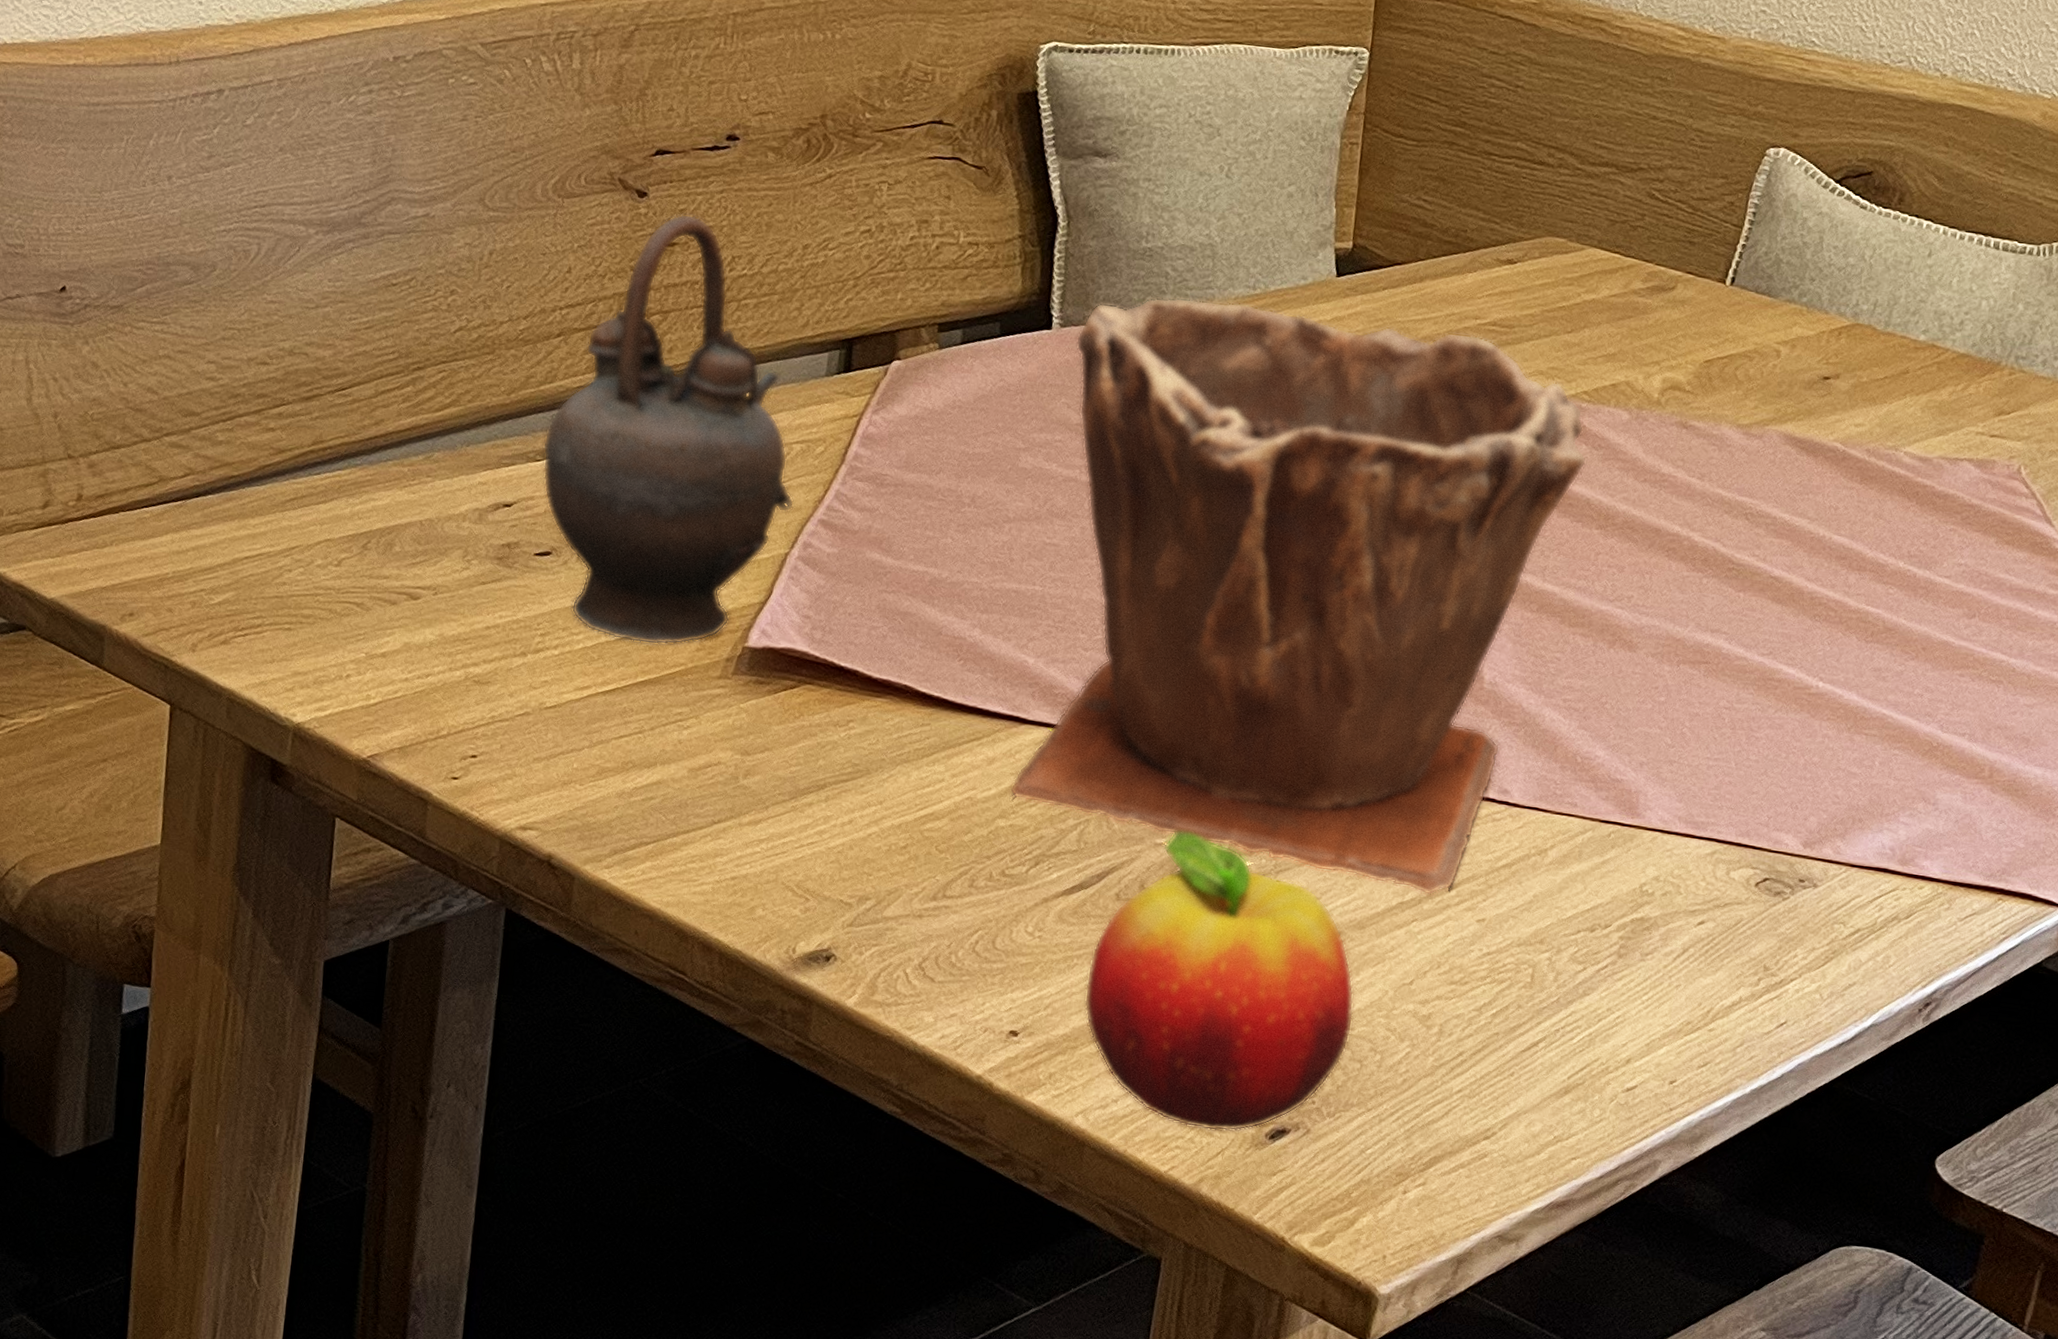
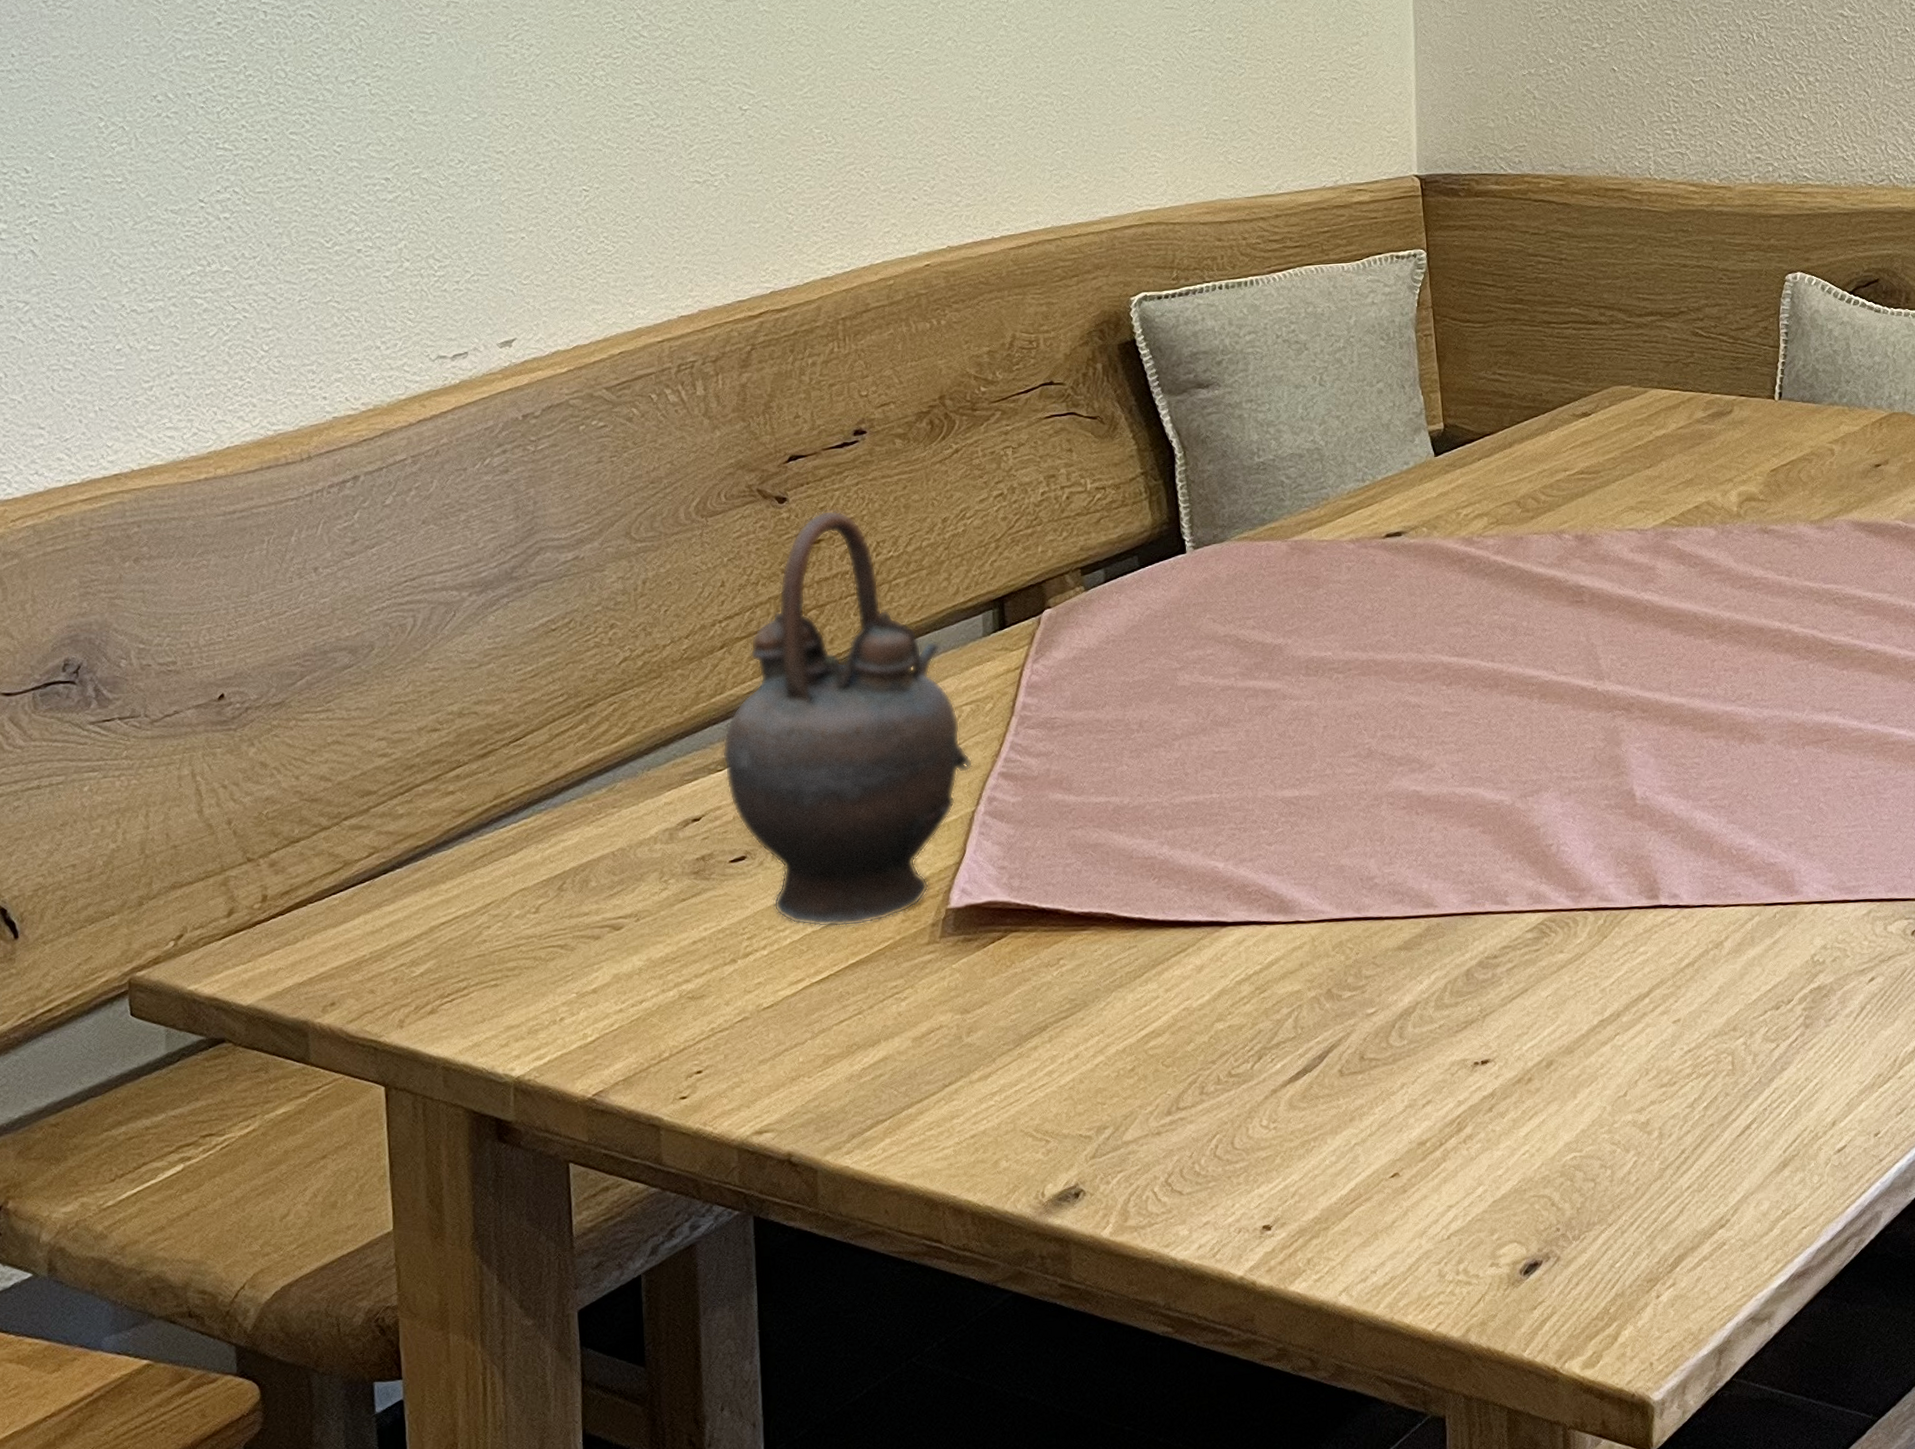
plant pot: present [1009,297,1588,896] -> none [1210,486,1688,1009]
fruit: present [1084,831,1355,1132] -> none [1325,997,1580,1281]

